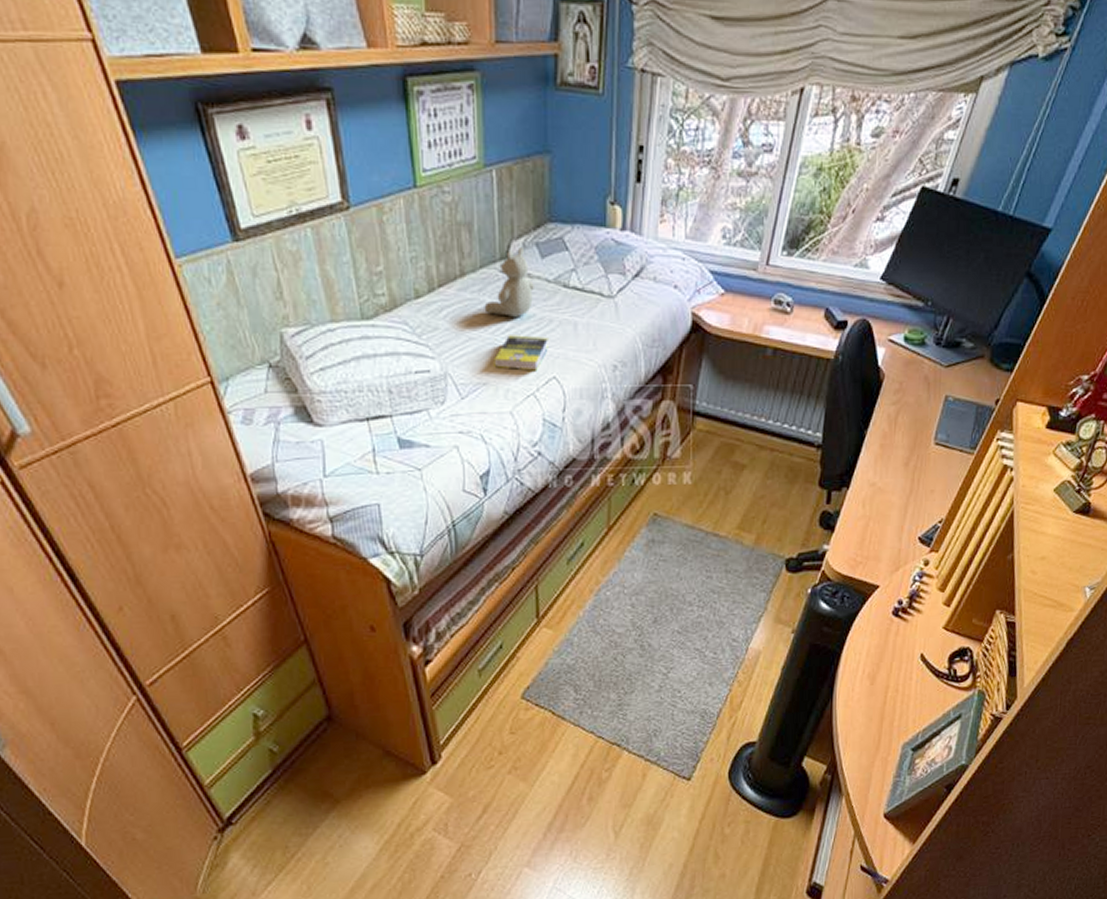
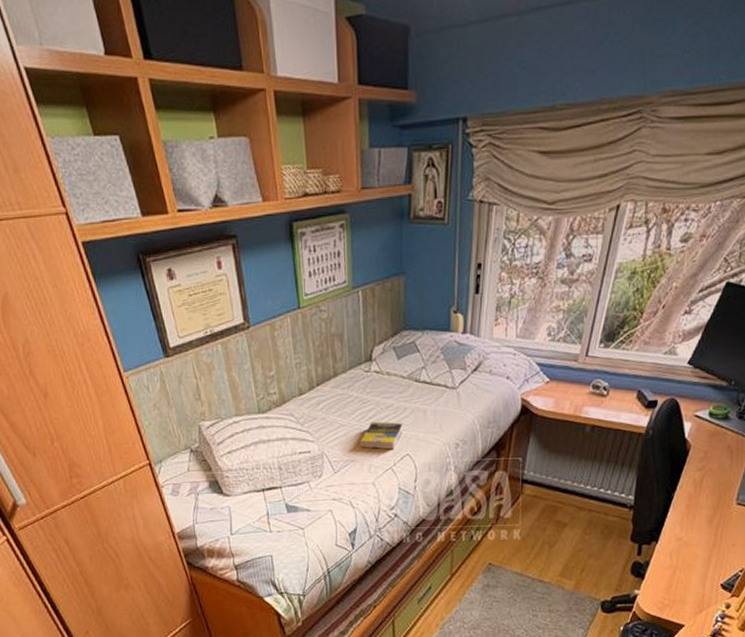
stuffed bear: present [484,246,534,317] -> none [352,350,392,407]

